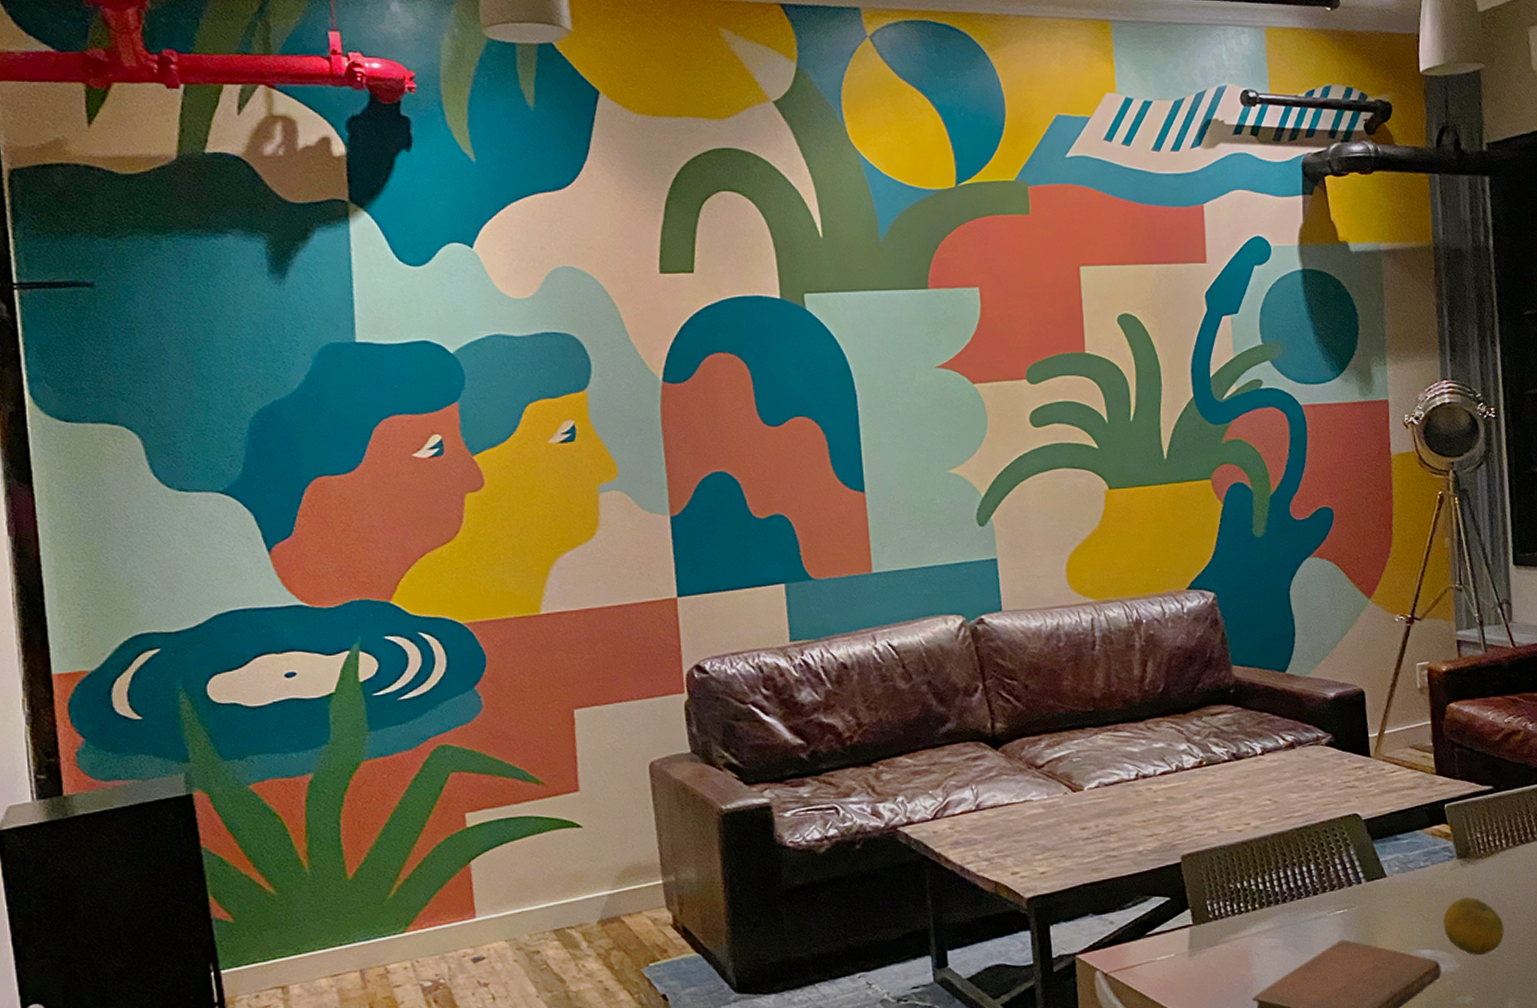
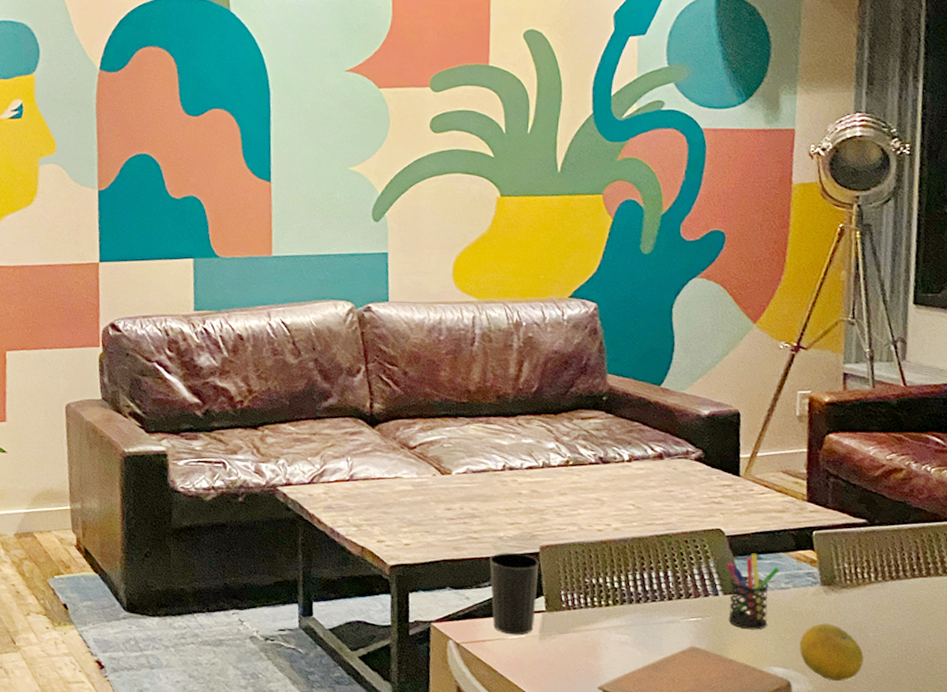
cup: none [1130,866,1183,956] -> present [489,552,539,635]
pen holder: none [1366,834,1417,915] -> present [726,553,780,630]

